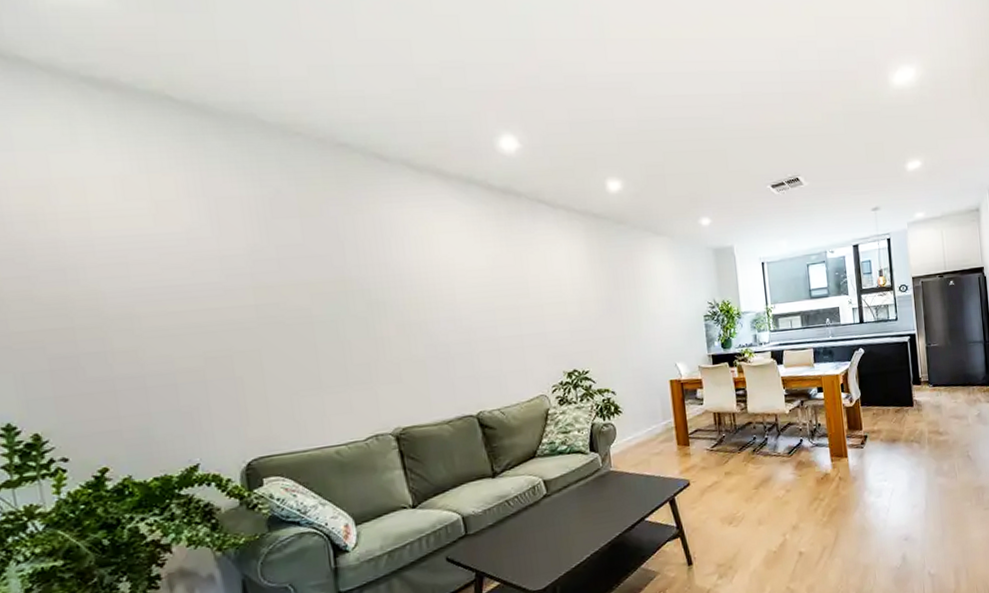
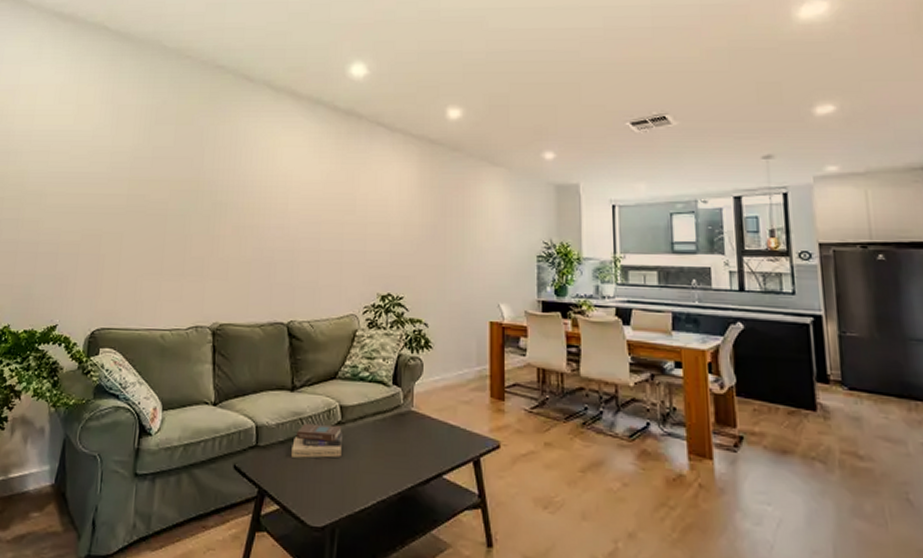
books: none [502,498,552,537] -> present [291,423,344,458]

